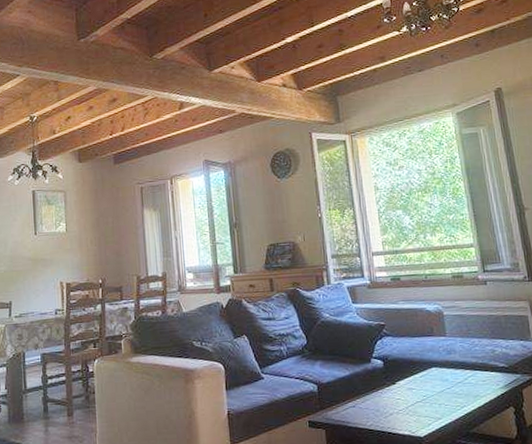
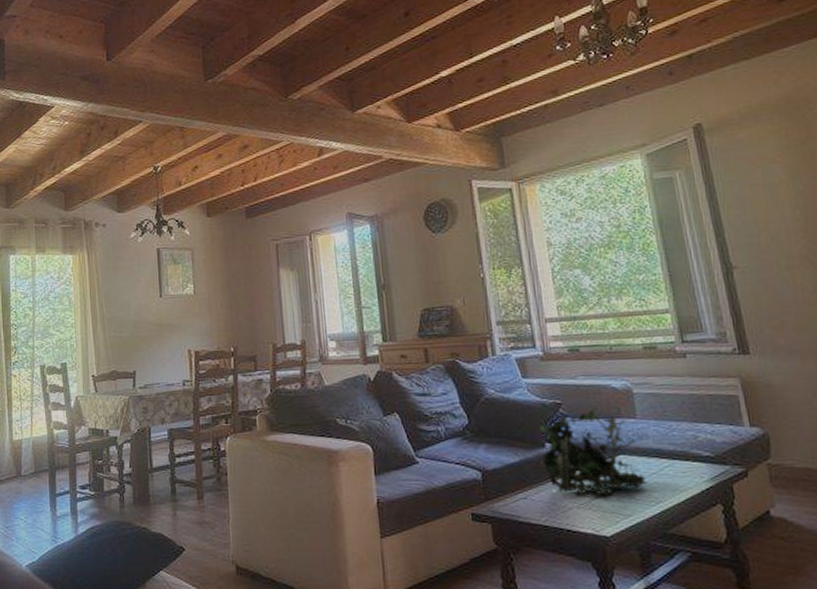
plant: none [366,329,454,403] -> present [540,409,647,496]

